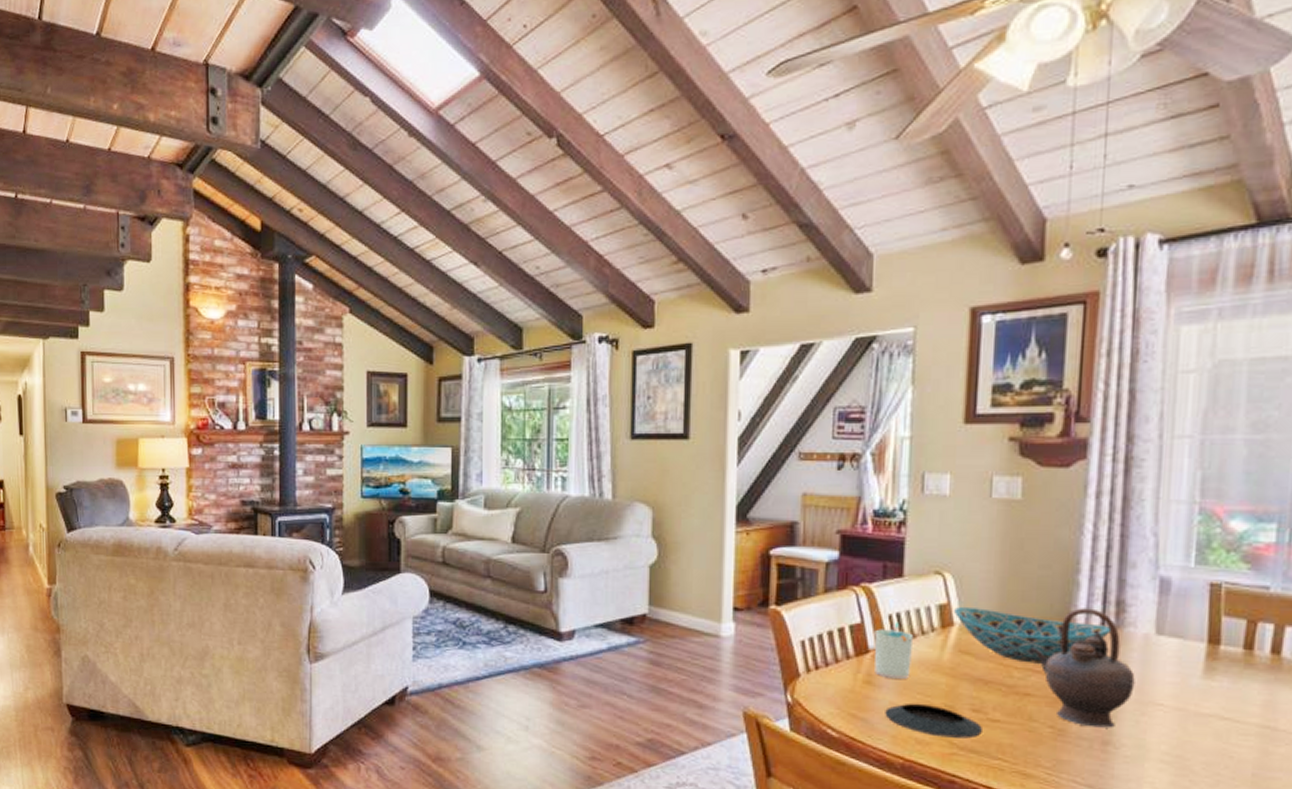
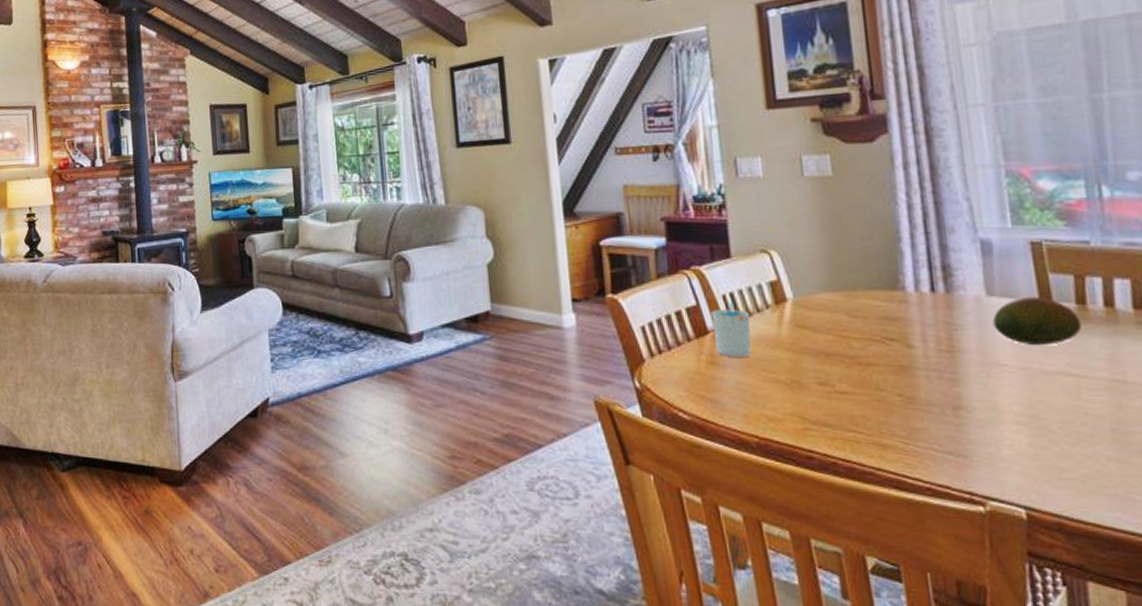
saucer: present [885,703,982,739] -> none [732,380,832,413]
bowl: present [954,606,1110,664] -> none [785,281,941,333]
teapot: present [1029,608,1135,728] -> none [865,274,976,393]
fruit: none [1157,638,1245,688] -> present [992,296,1082,346]

